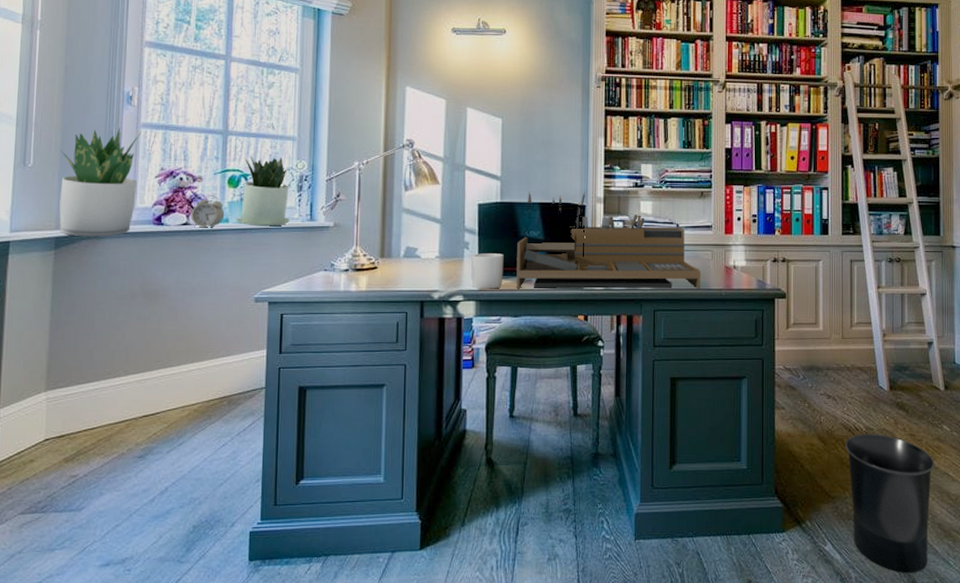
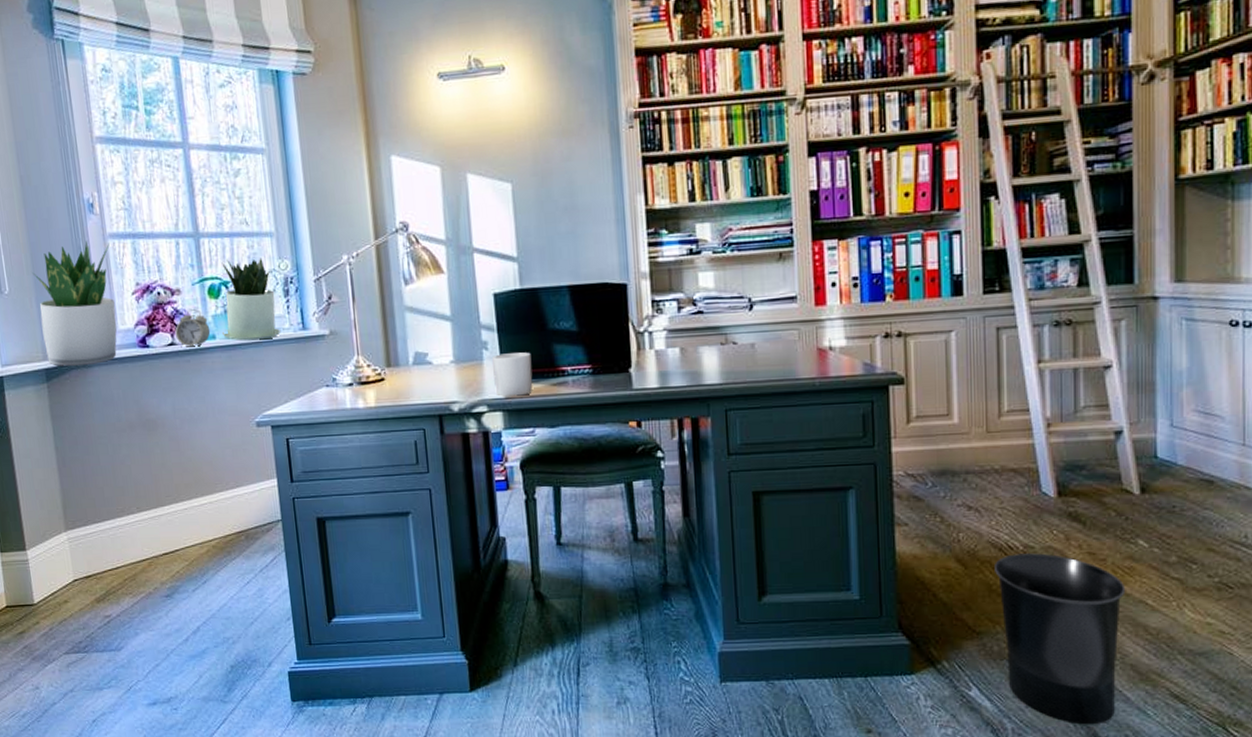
desk organizer: present [515,192,701,290] -> none [546,266,786,394]

